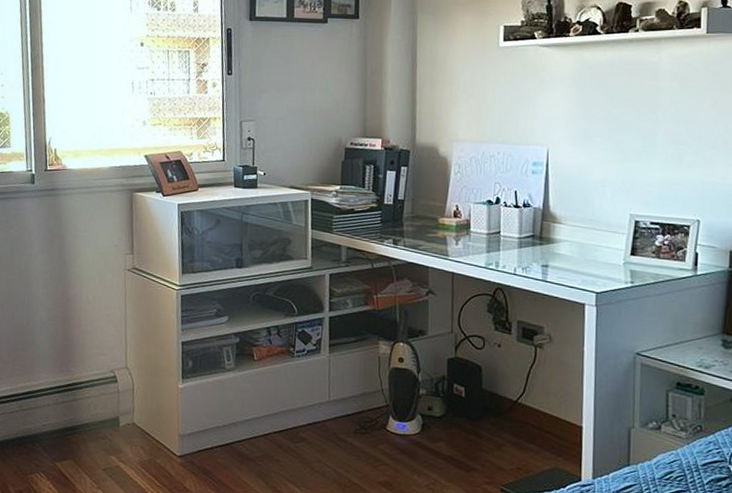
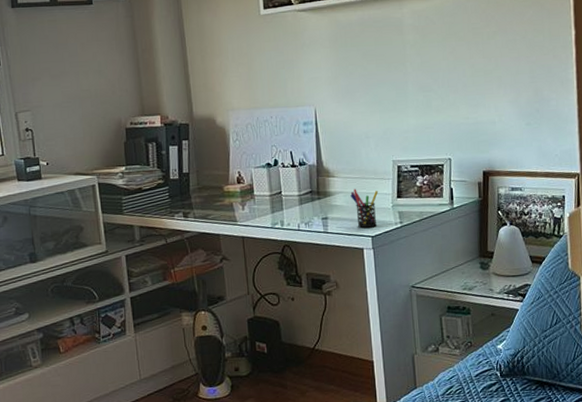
pen holder: none [577,239,610,283] -> present [350,189,379,229]

